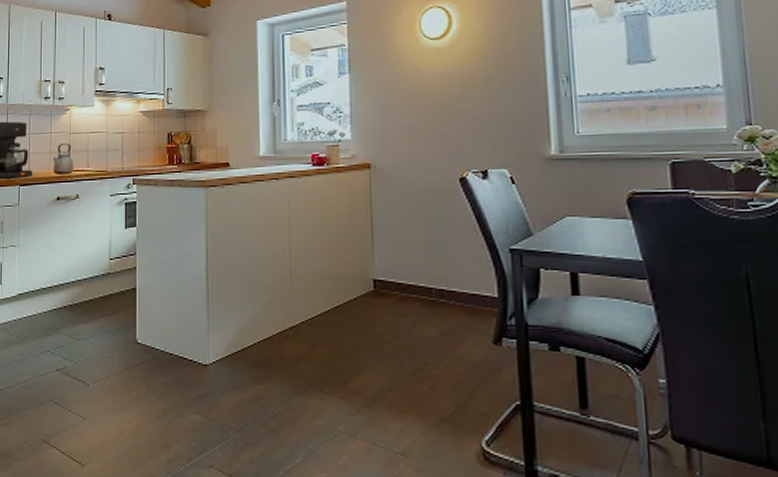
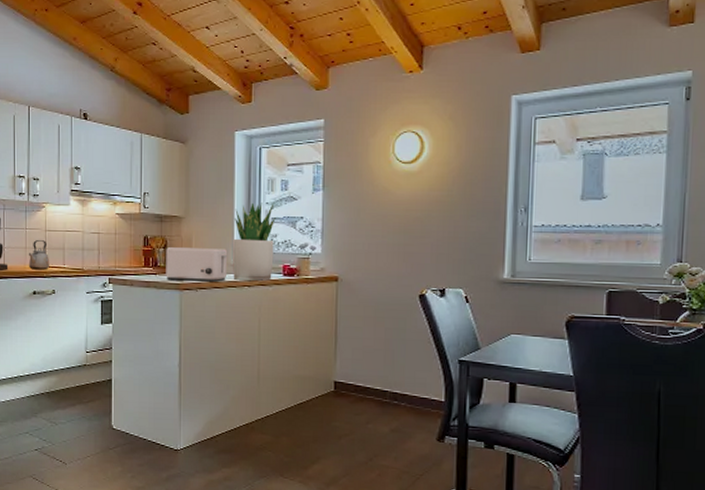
toaster: none [190,141,254,178] -> present [166,246,228,283]
planter: none [258,90,302,173] -> present [232,202,276,281]

